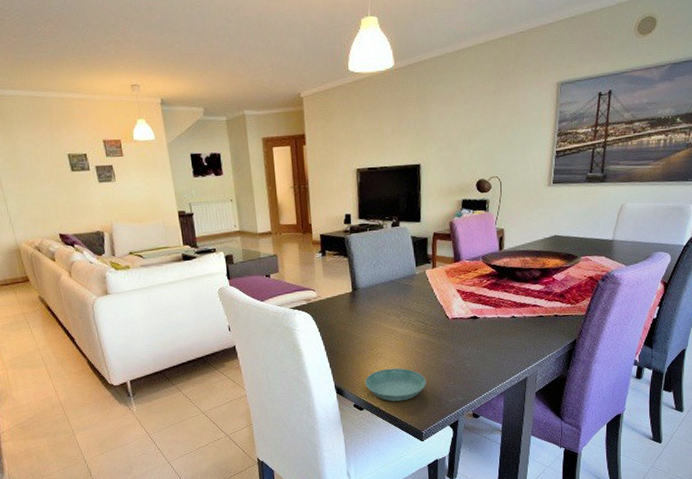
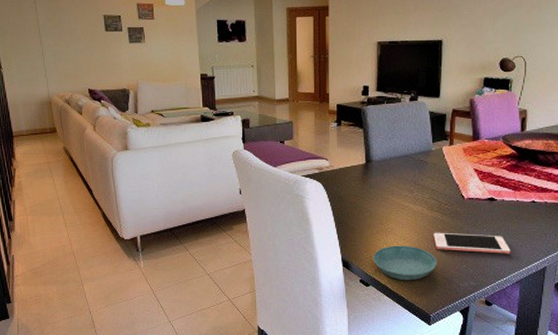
cell phone: none [421,351,494,370] -> present [433,232,511,254]

